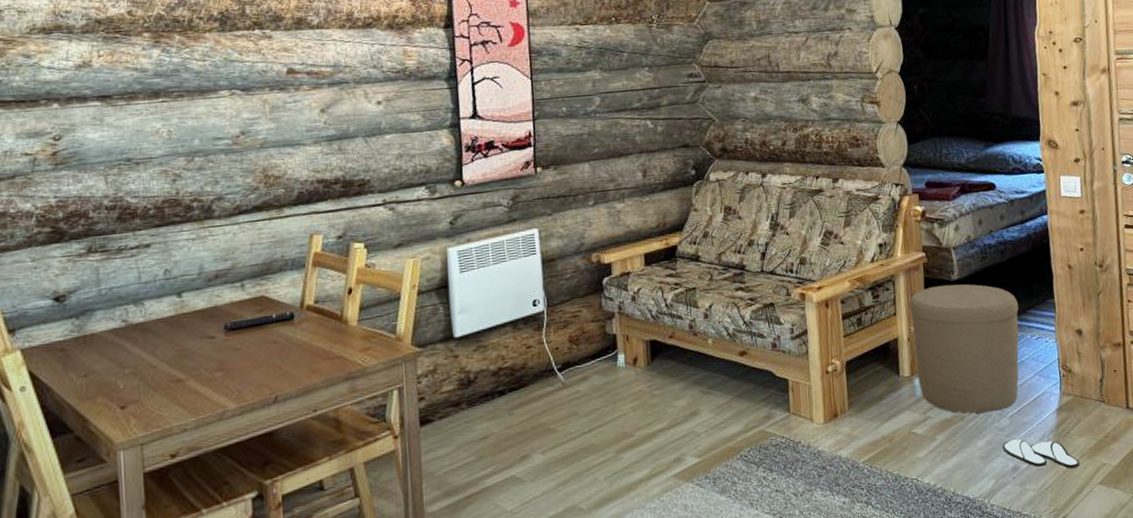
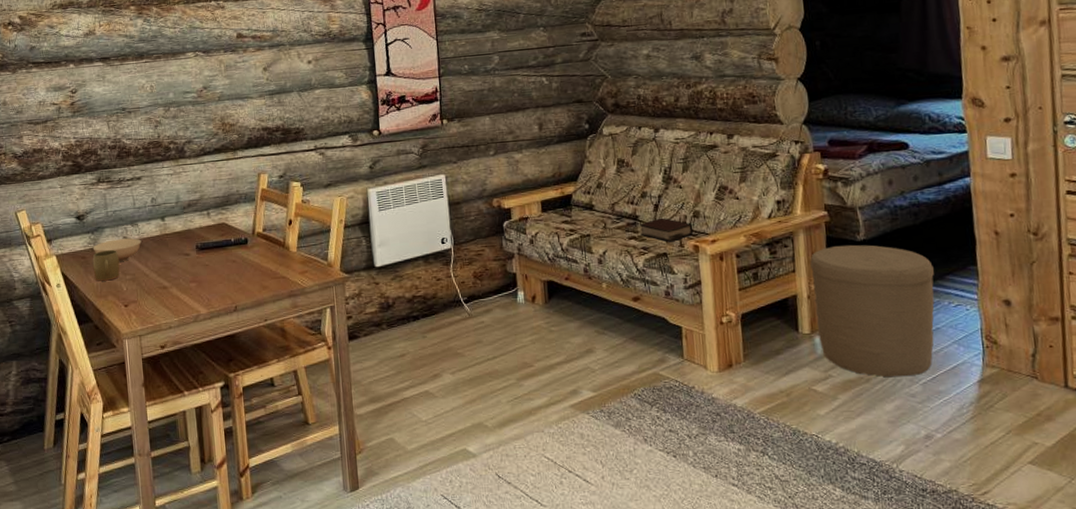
mug: none [75,337,116,379] -> present [92,249,120,281]
bowl: none [76,321,148,352] -> present [92,238,142,261]
bible: none [747,266,800,292] -> present [640,217,694,242]
slippers: present [1002,439,1080,468] -> none [913,407,1006,443]

